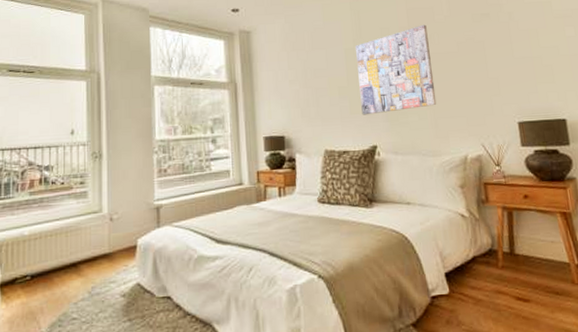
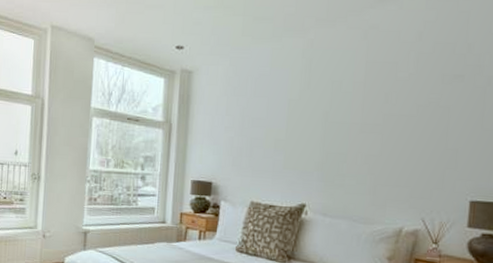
wall art: present [355,24,437,115] -> none [296,81,386,172]

